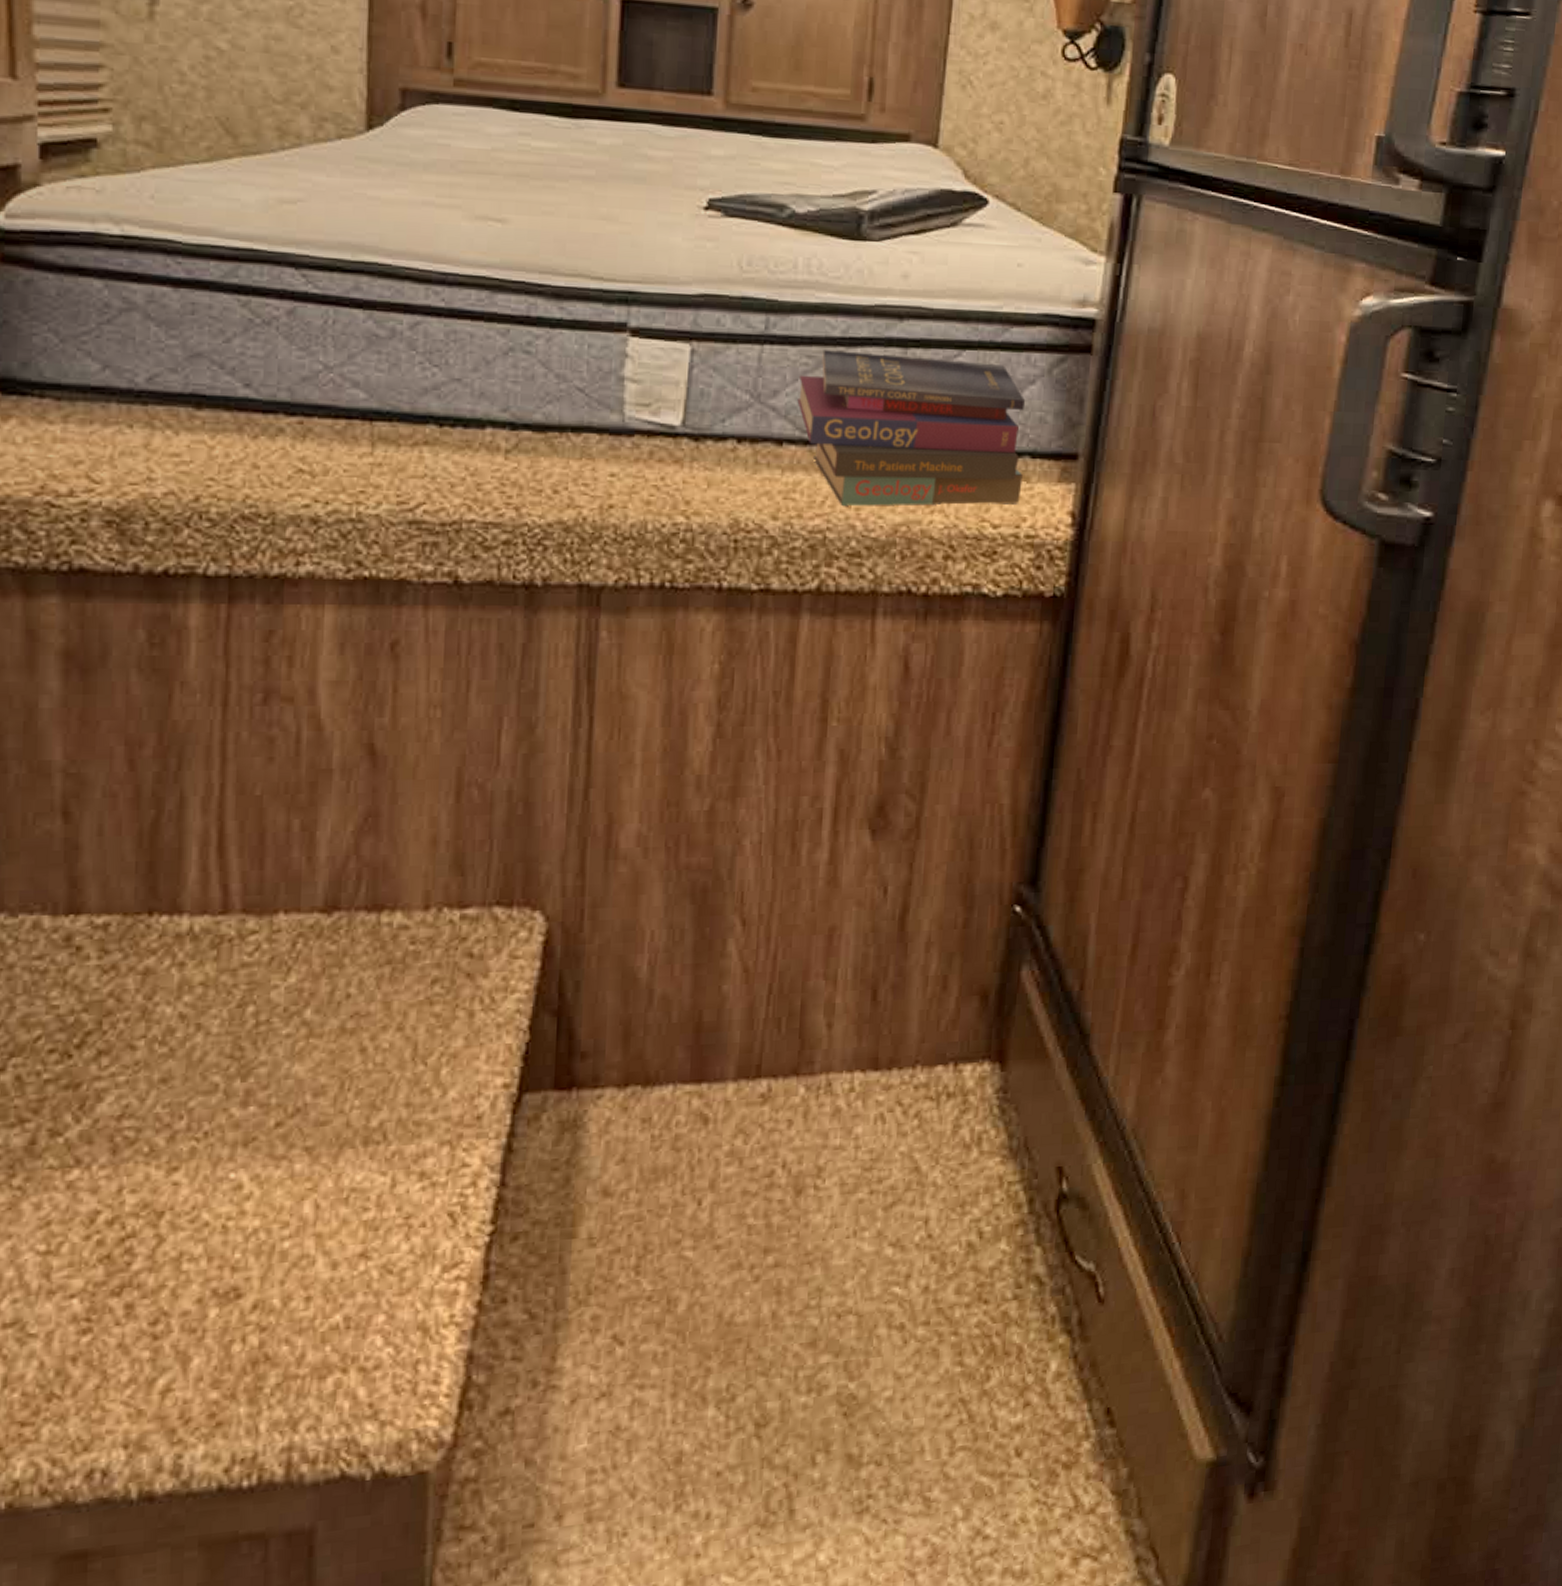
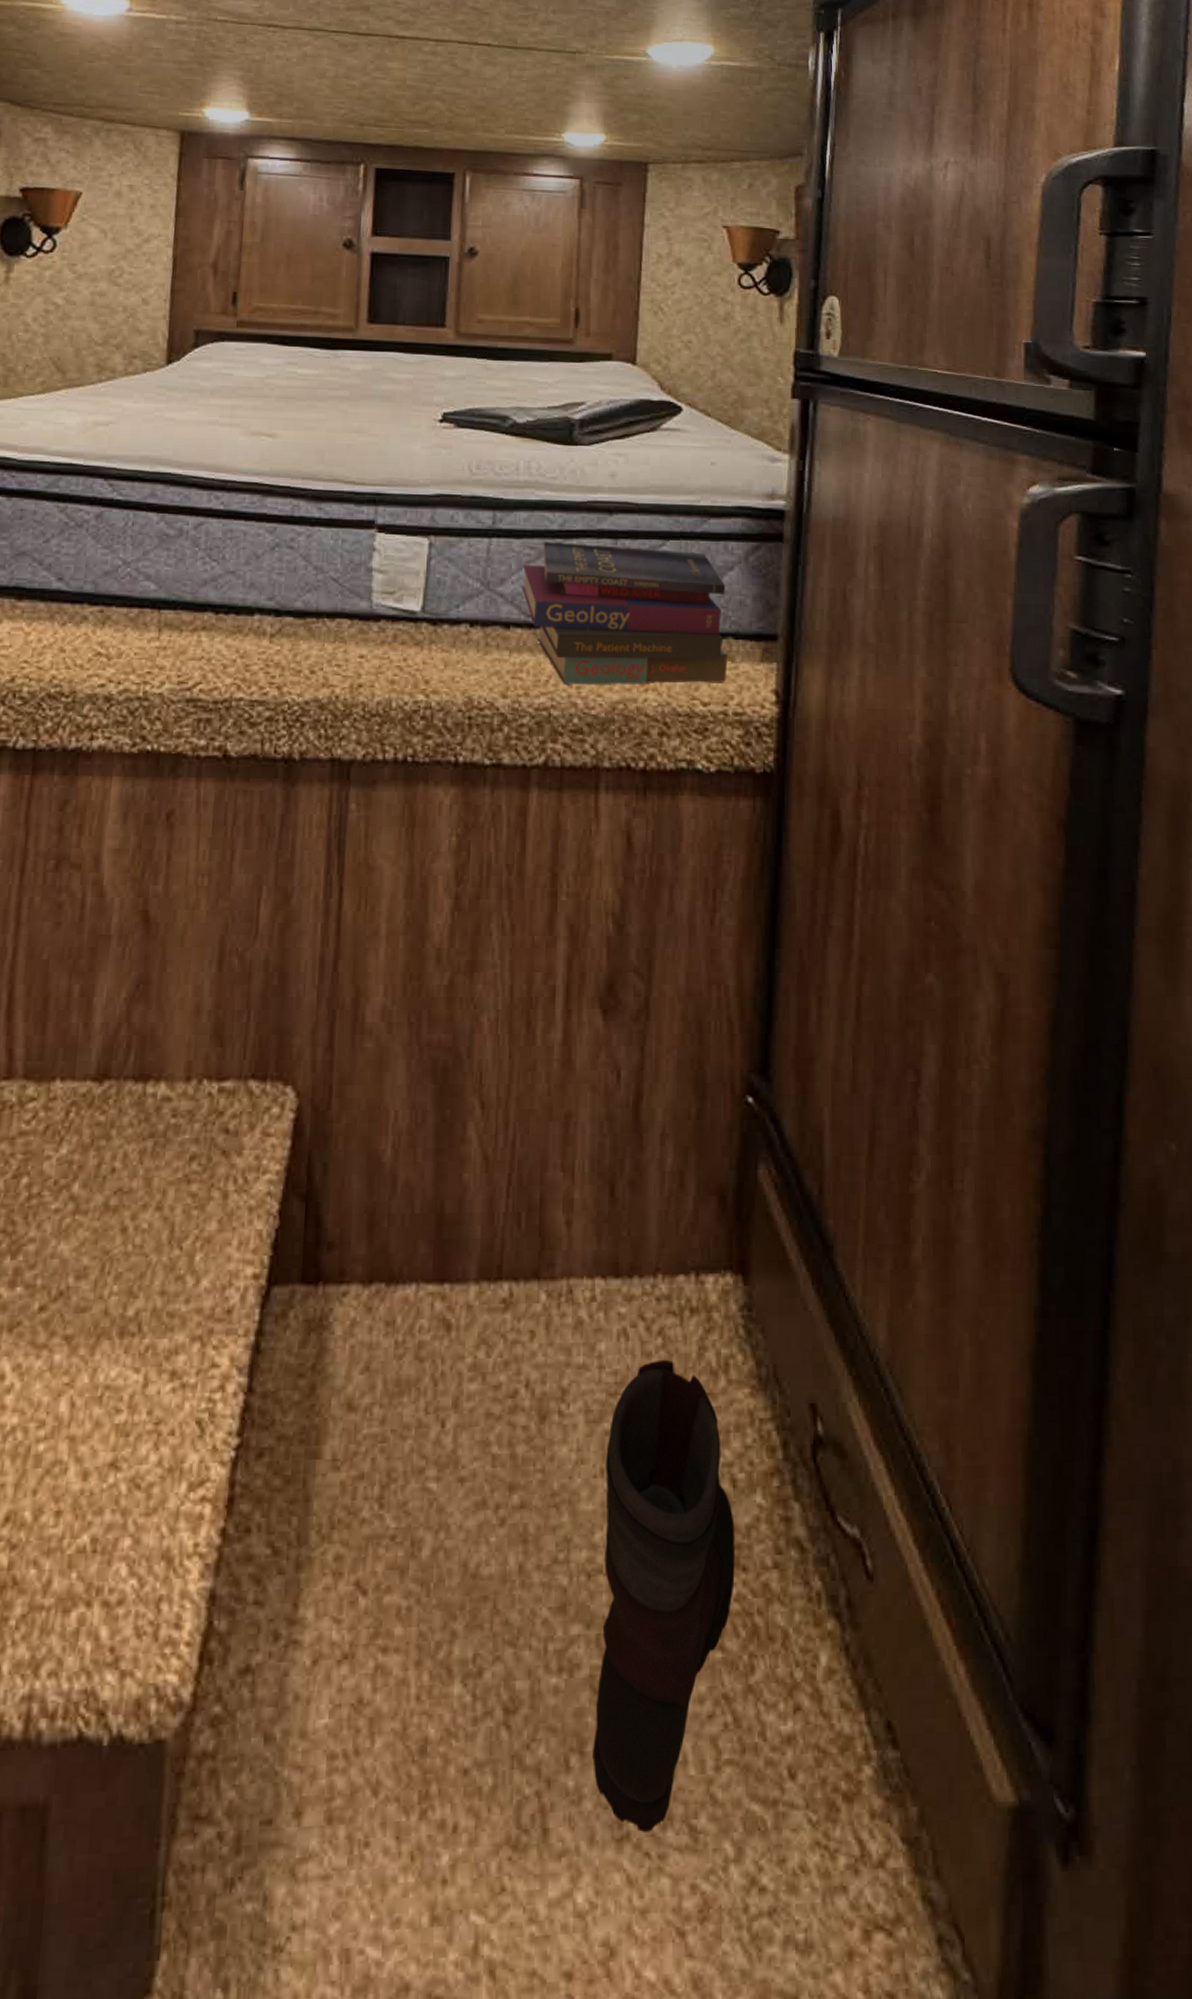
boot: none [837,1137,979,1505] -> present [592,1359,735,1832]

